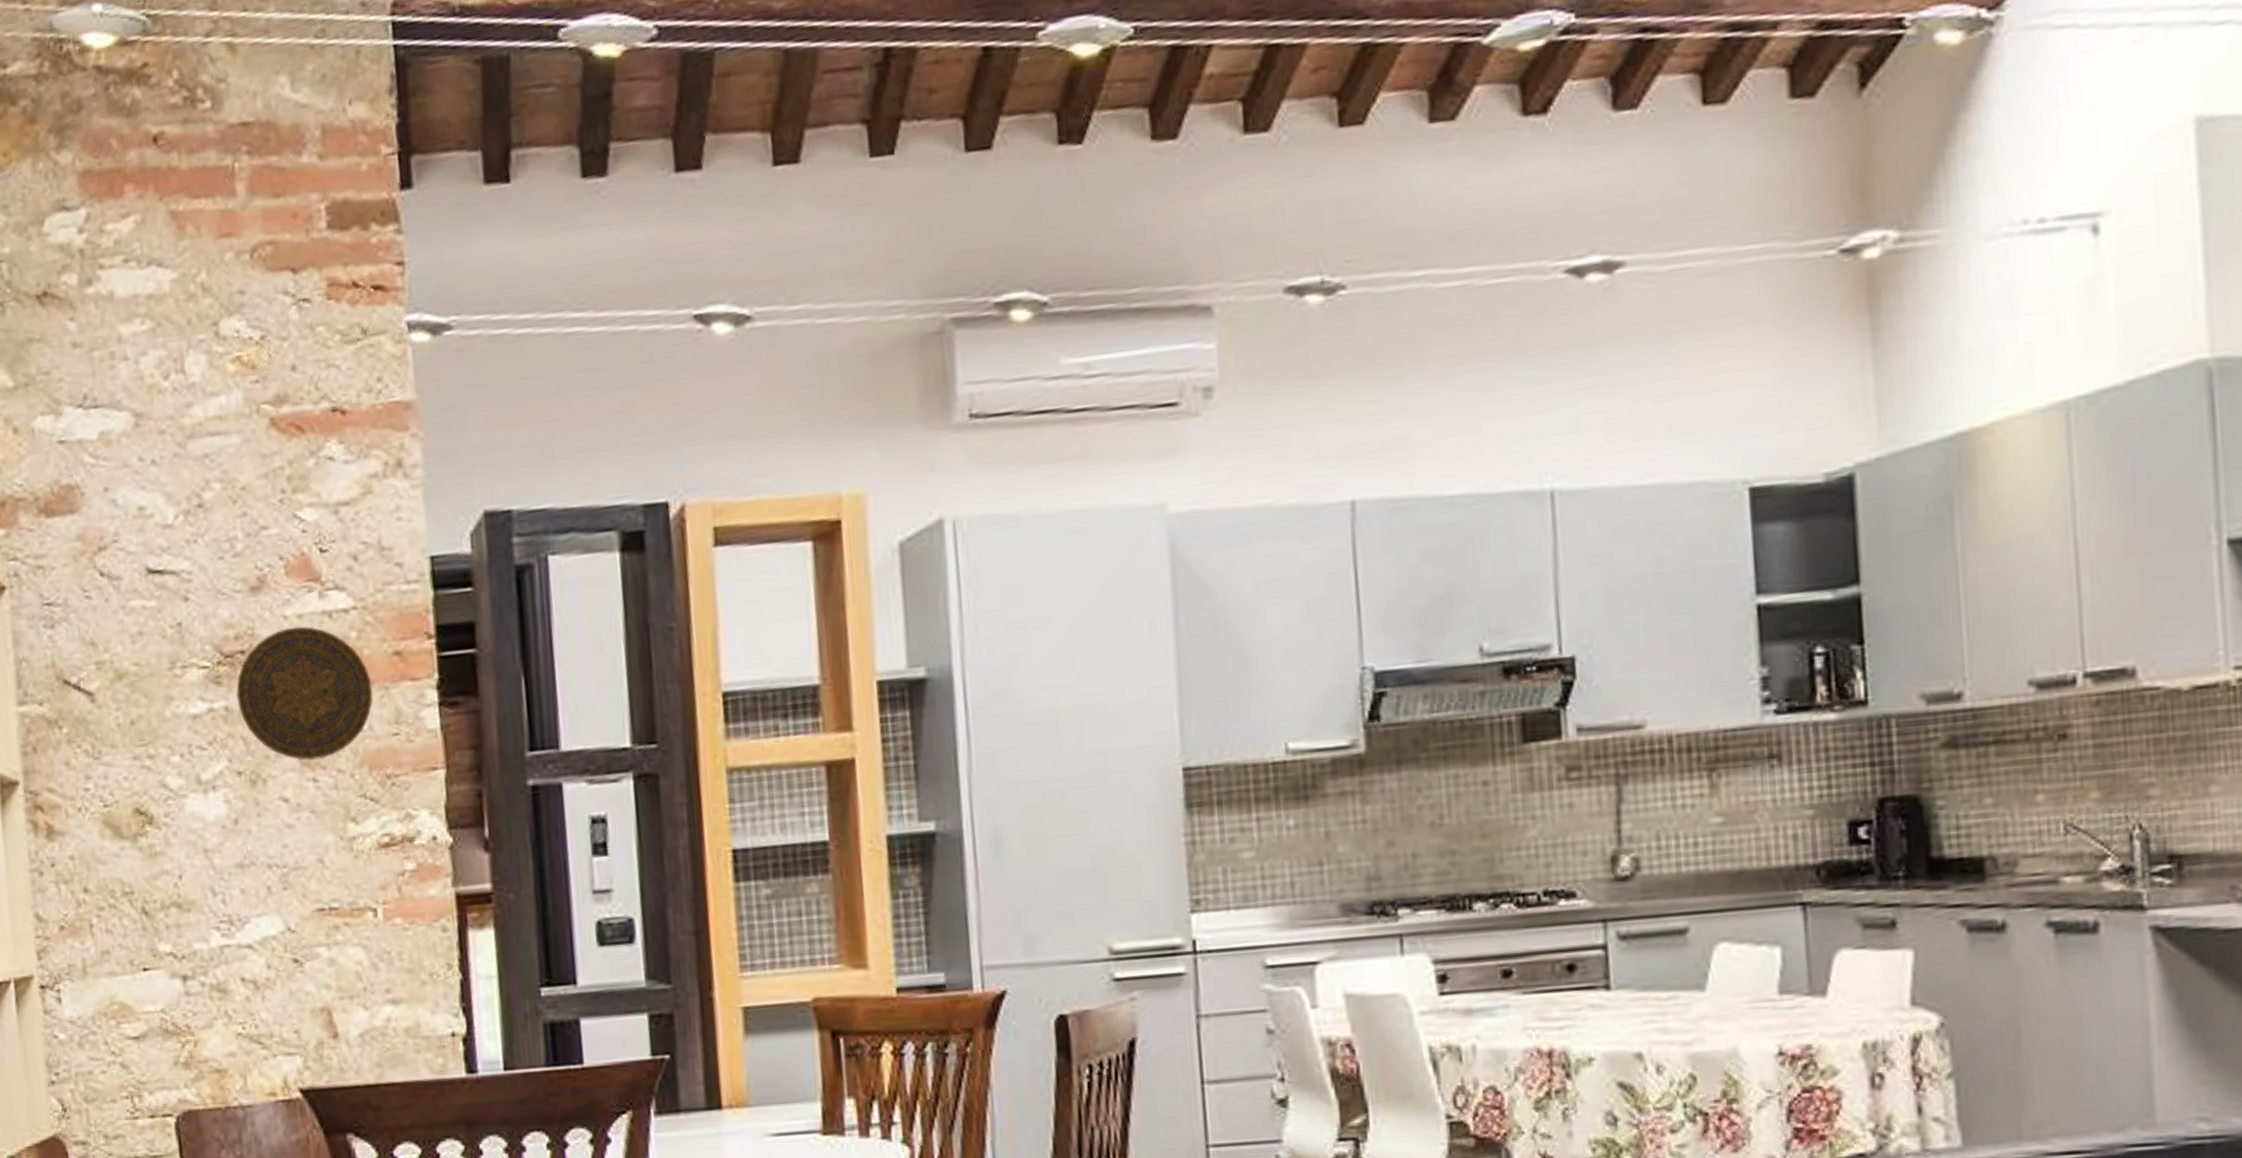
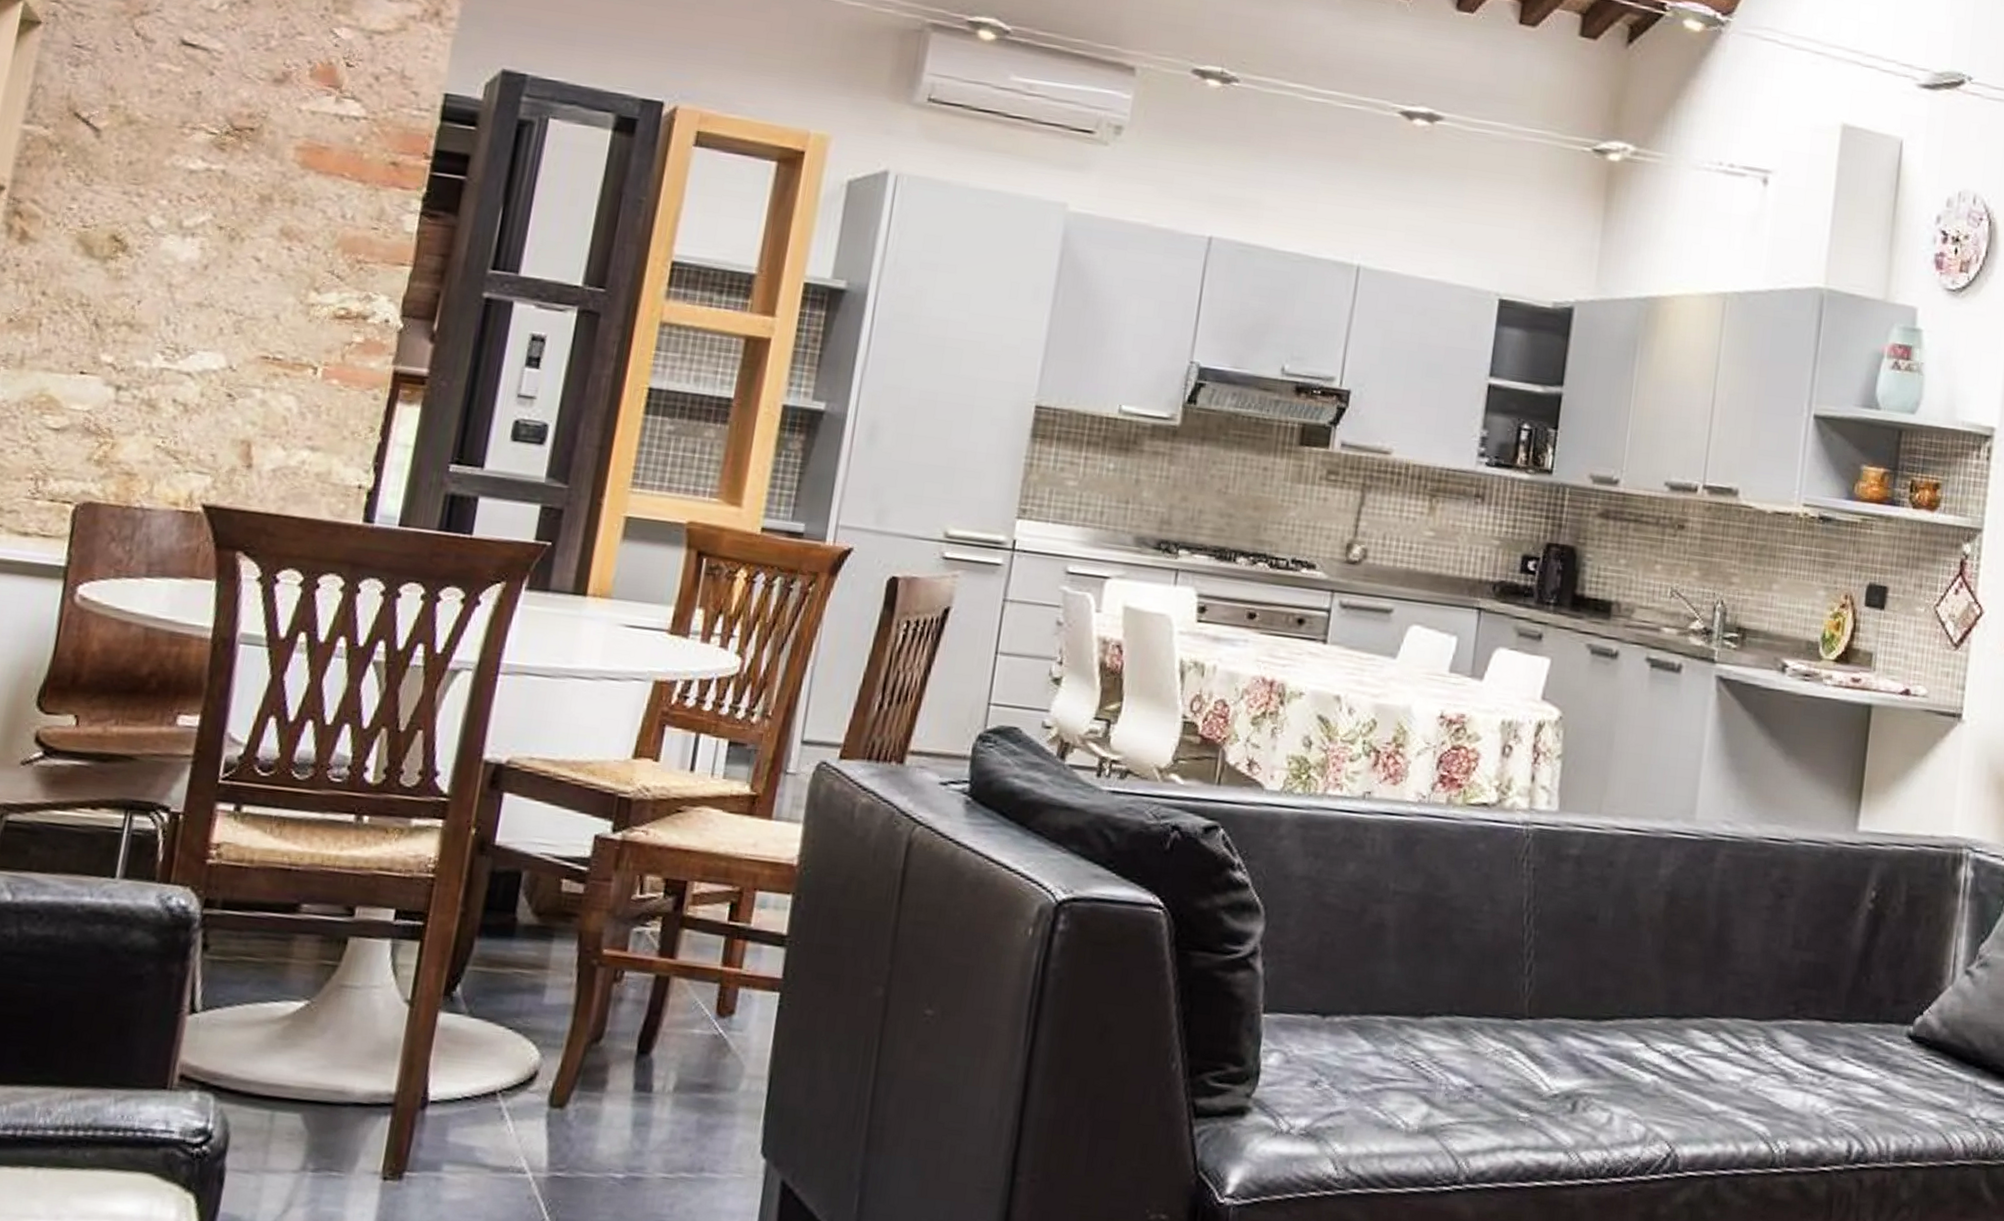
decorative plate: present [236,626,373,762] -> none [235,119,365,233]

